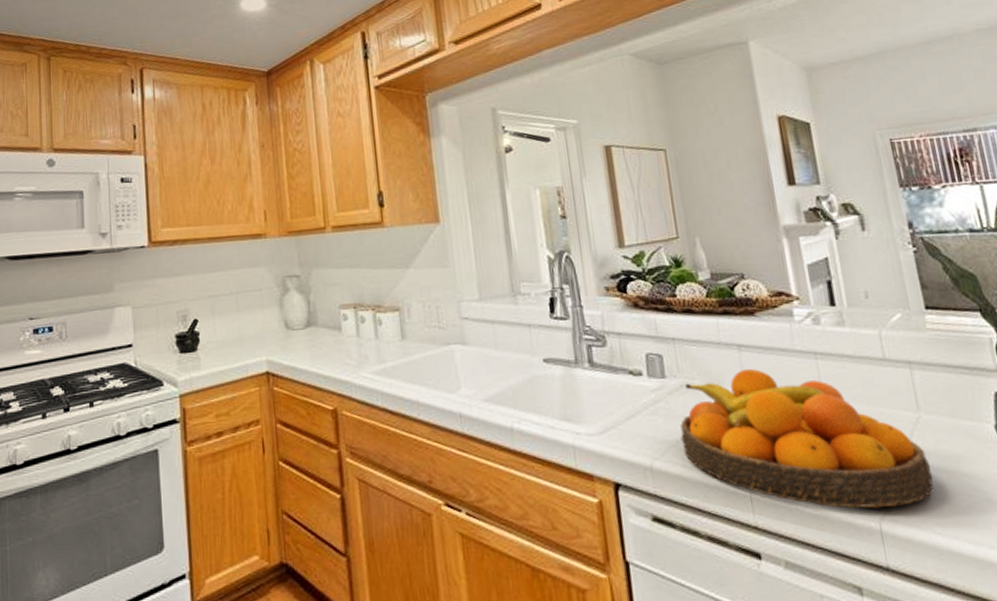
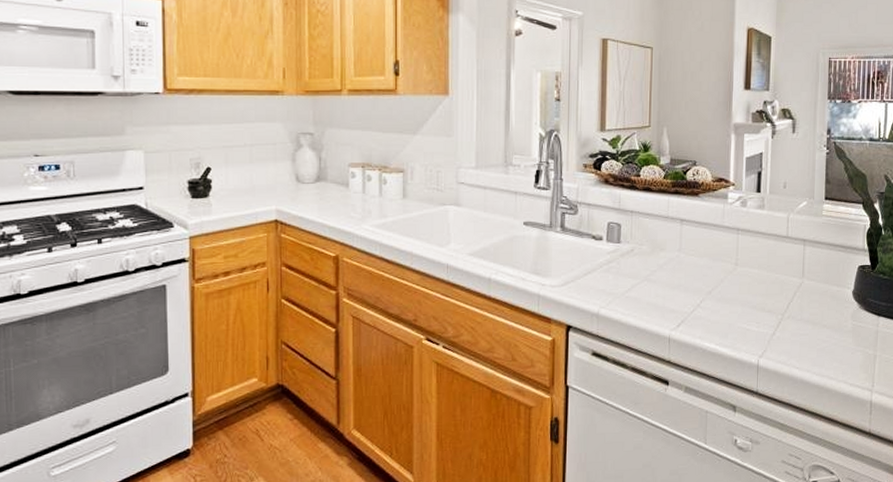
fruit bowl: present [680,368,934,509] -> none [624,238,803,349]

